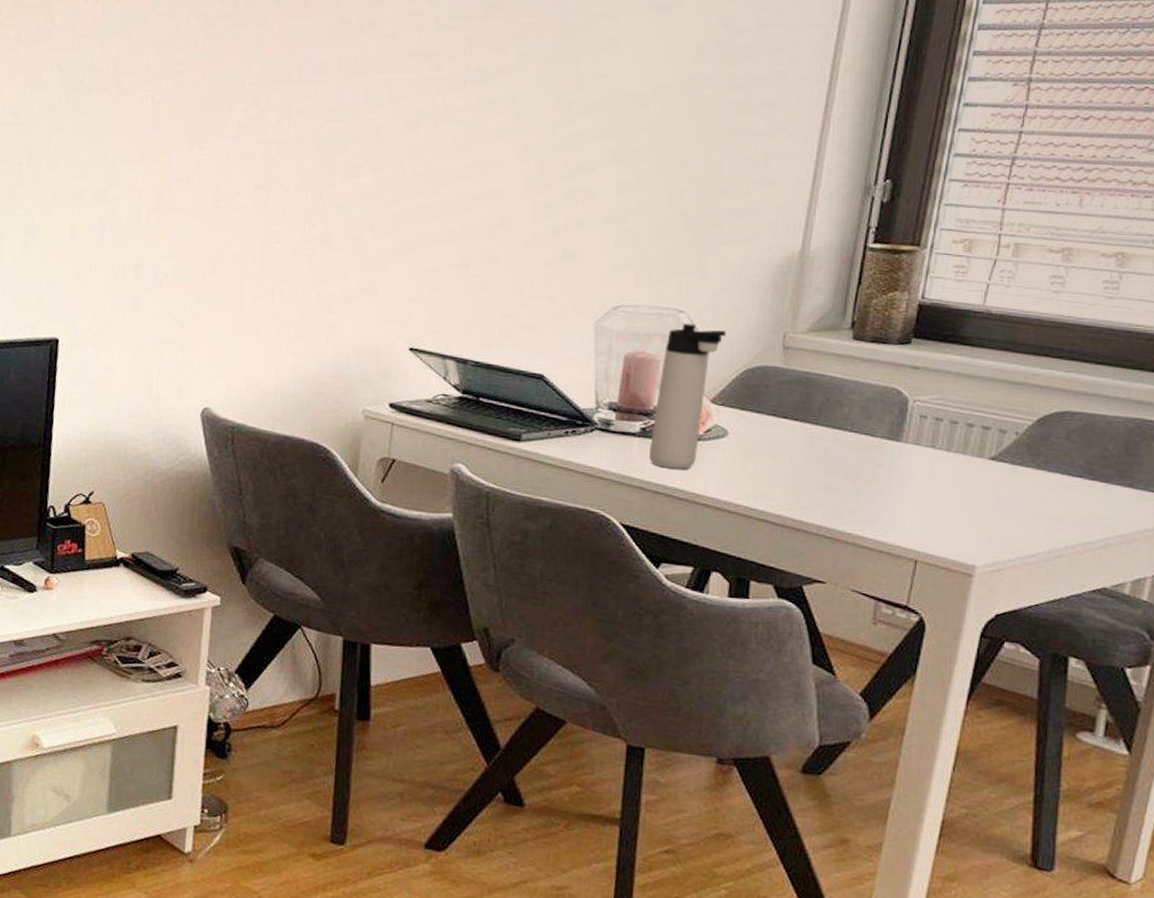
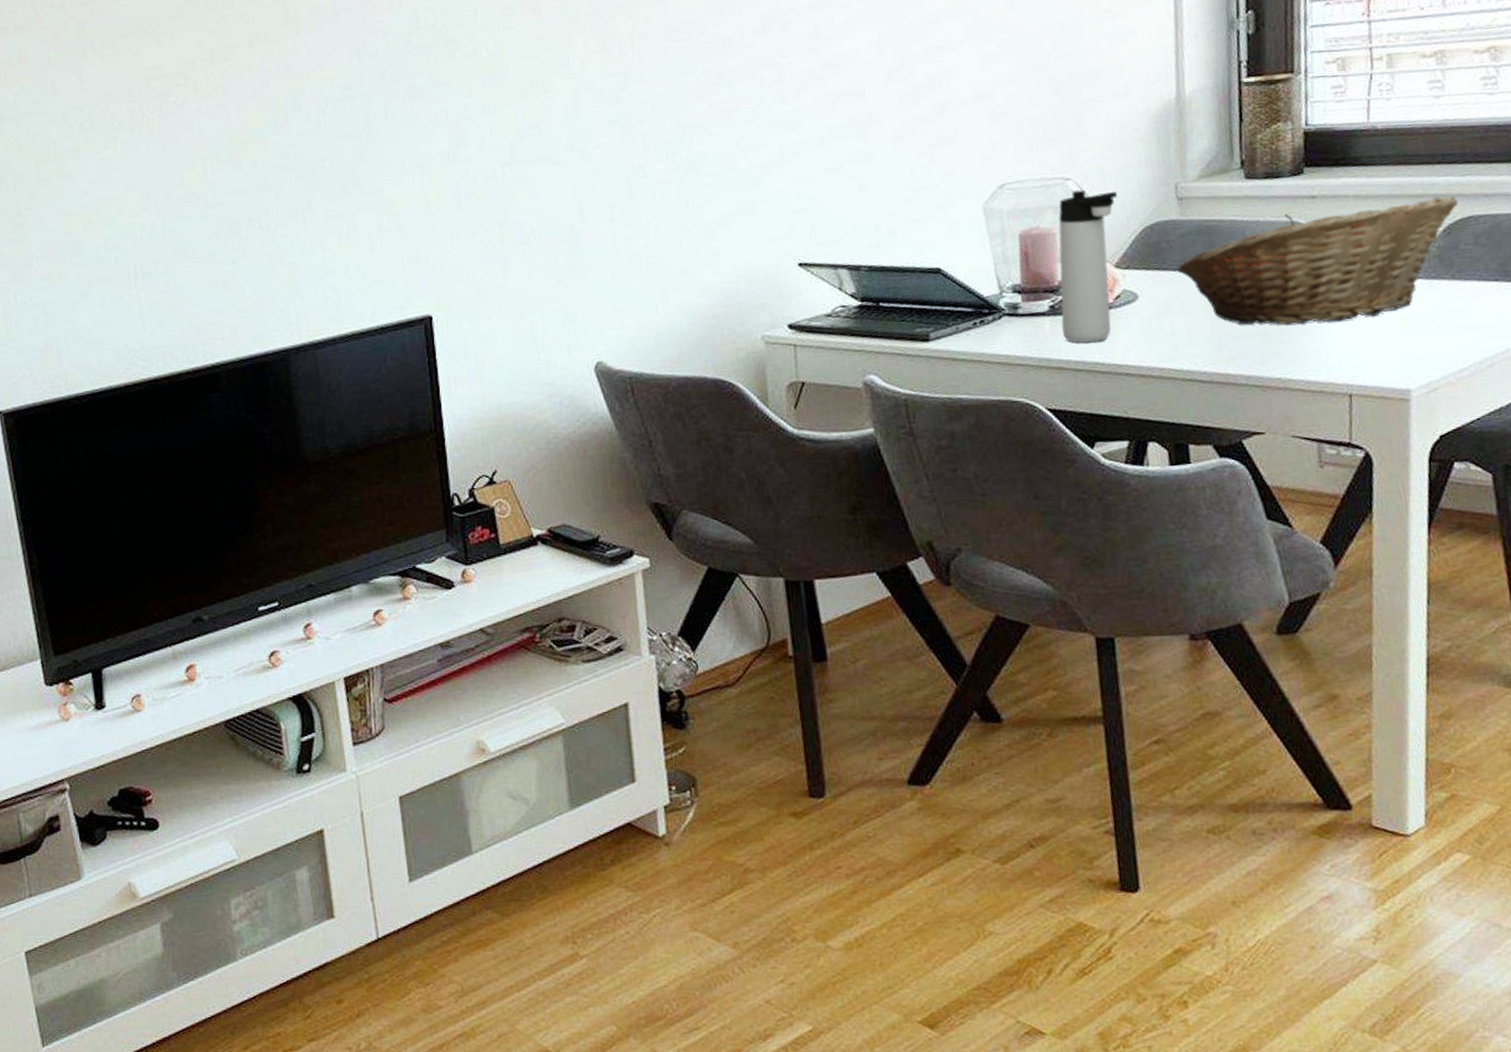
fruit basket: none [771,378,1058,490] -> present [1177,195,1459,325]

